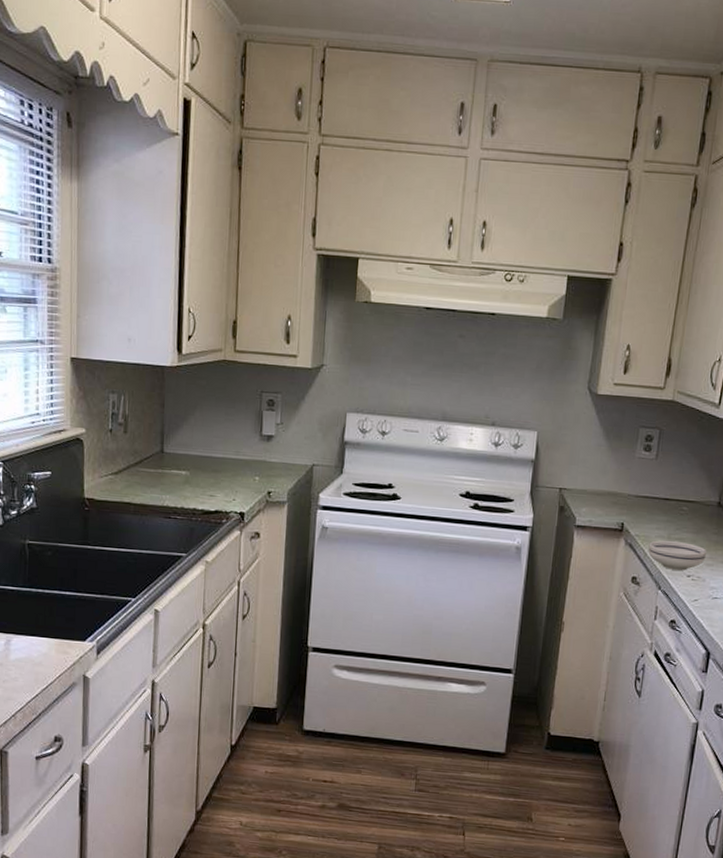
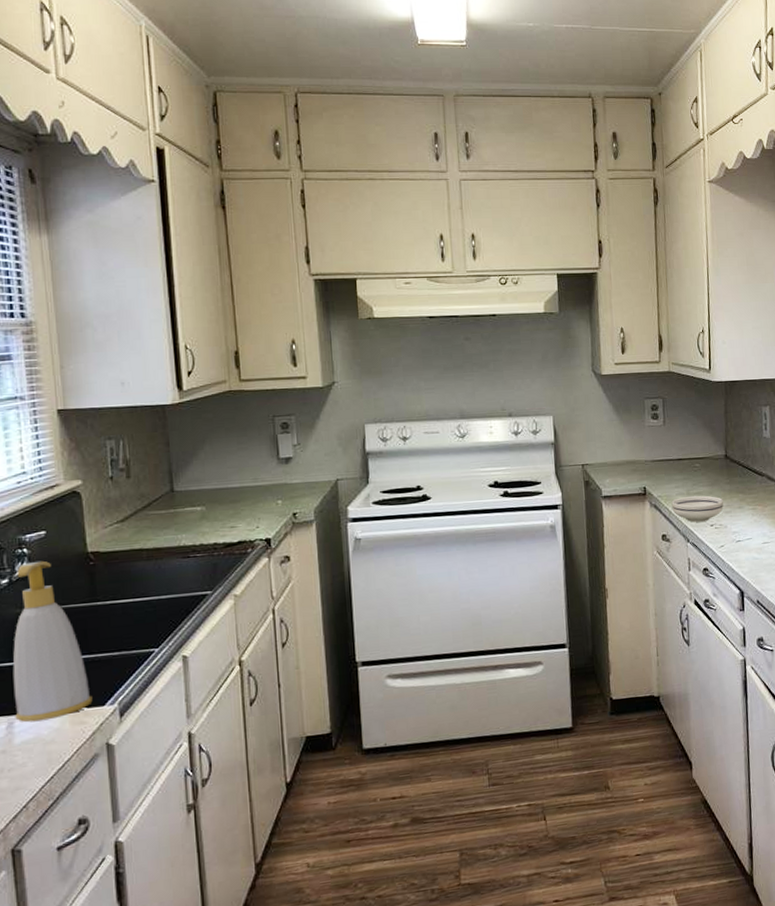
soap bottle: none [12,498,76,645] -> present [12,560,93,723]

